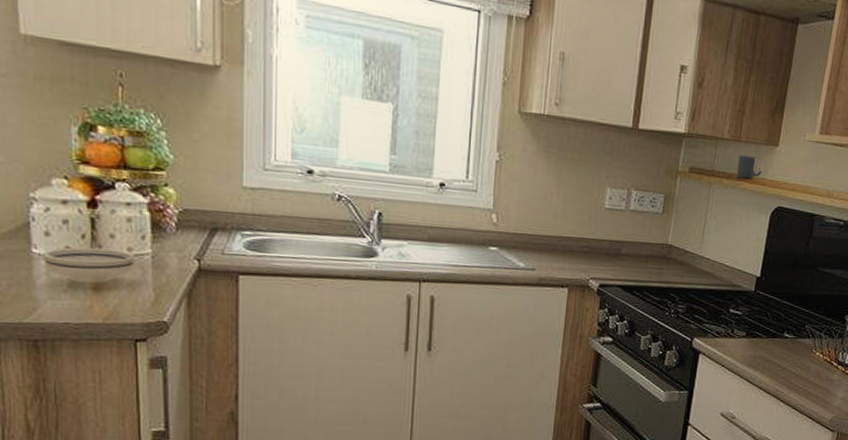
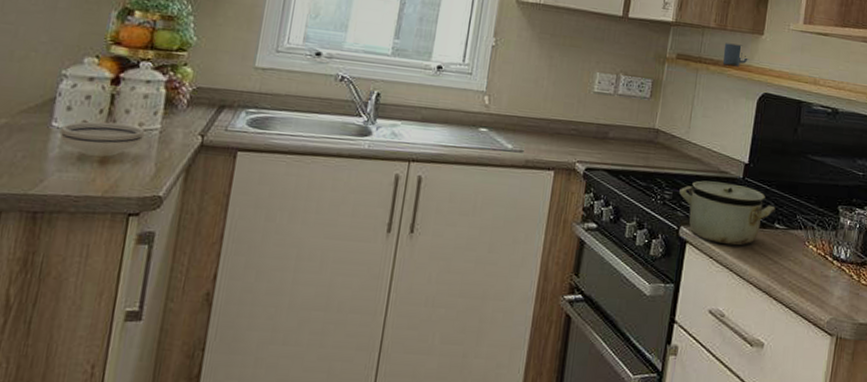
saucepan: none [692,294,786,355] -> present [679,180,776,246]

